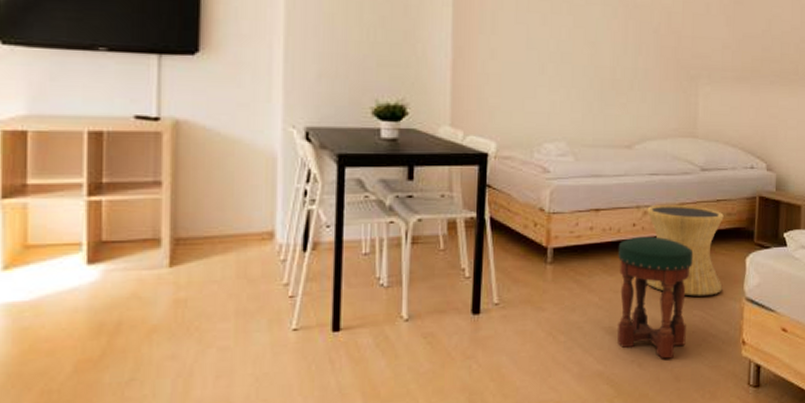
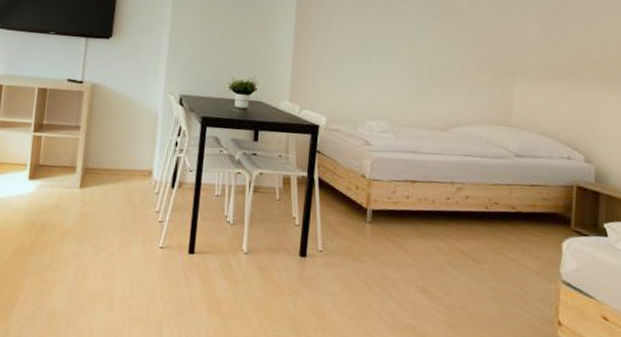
stool: present [617,236,693,359] -> none [429,209,507,326]
side table: present [646,204,724,296] -> none [459,183,539,273]

